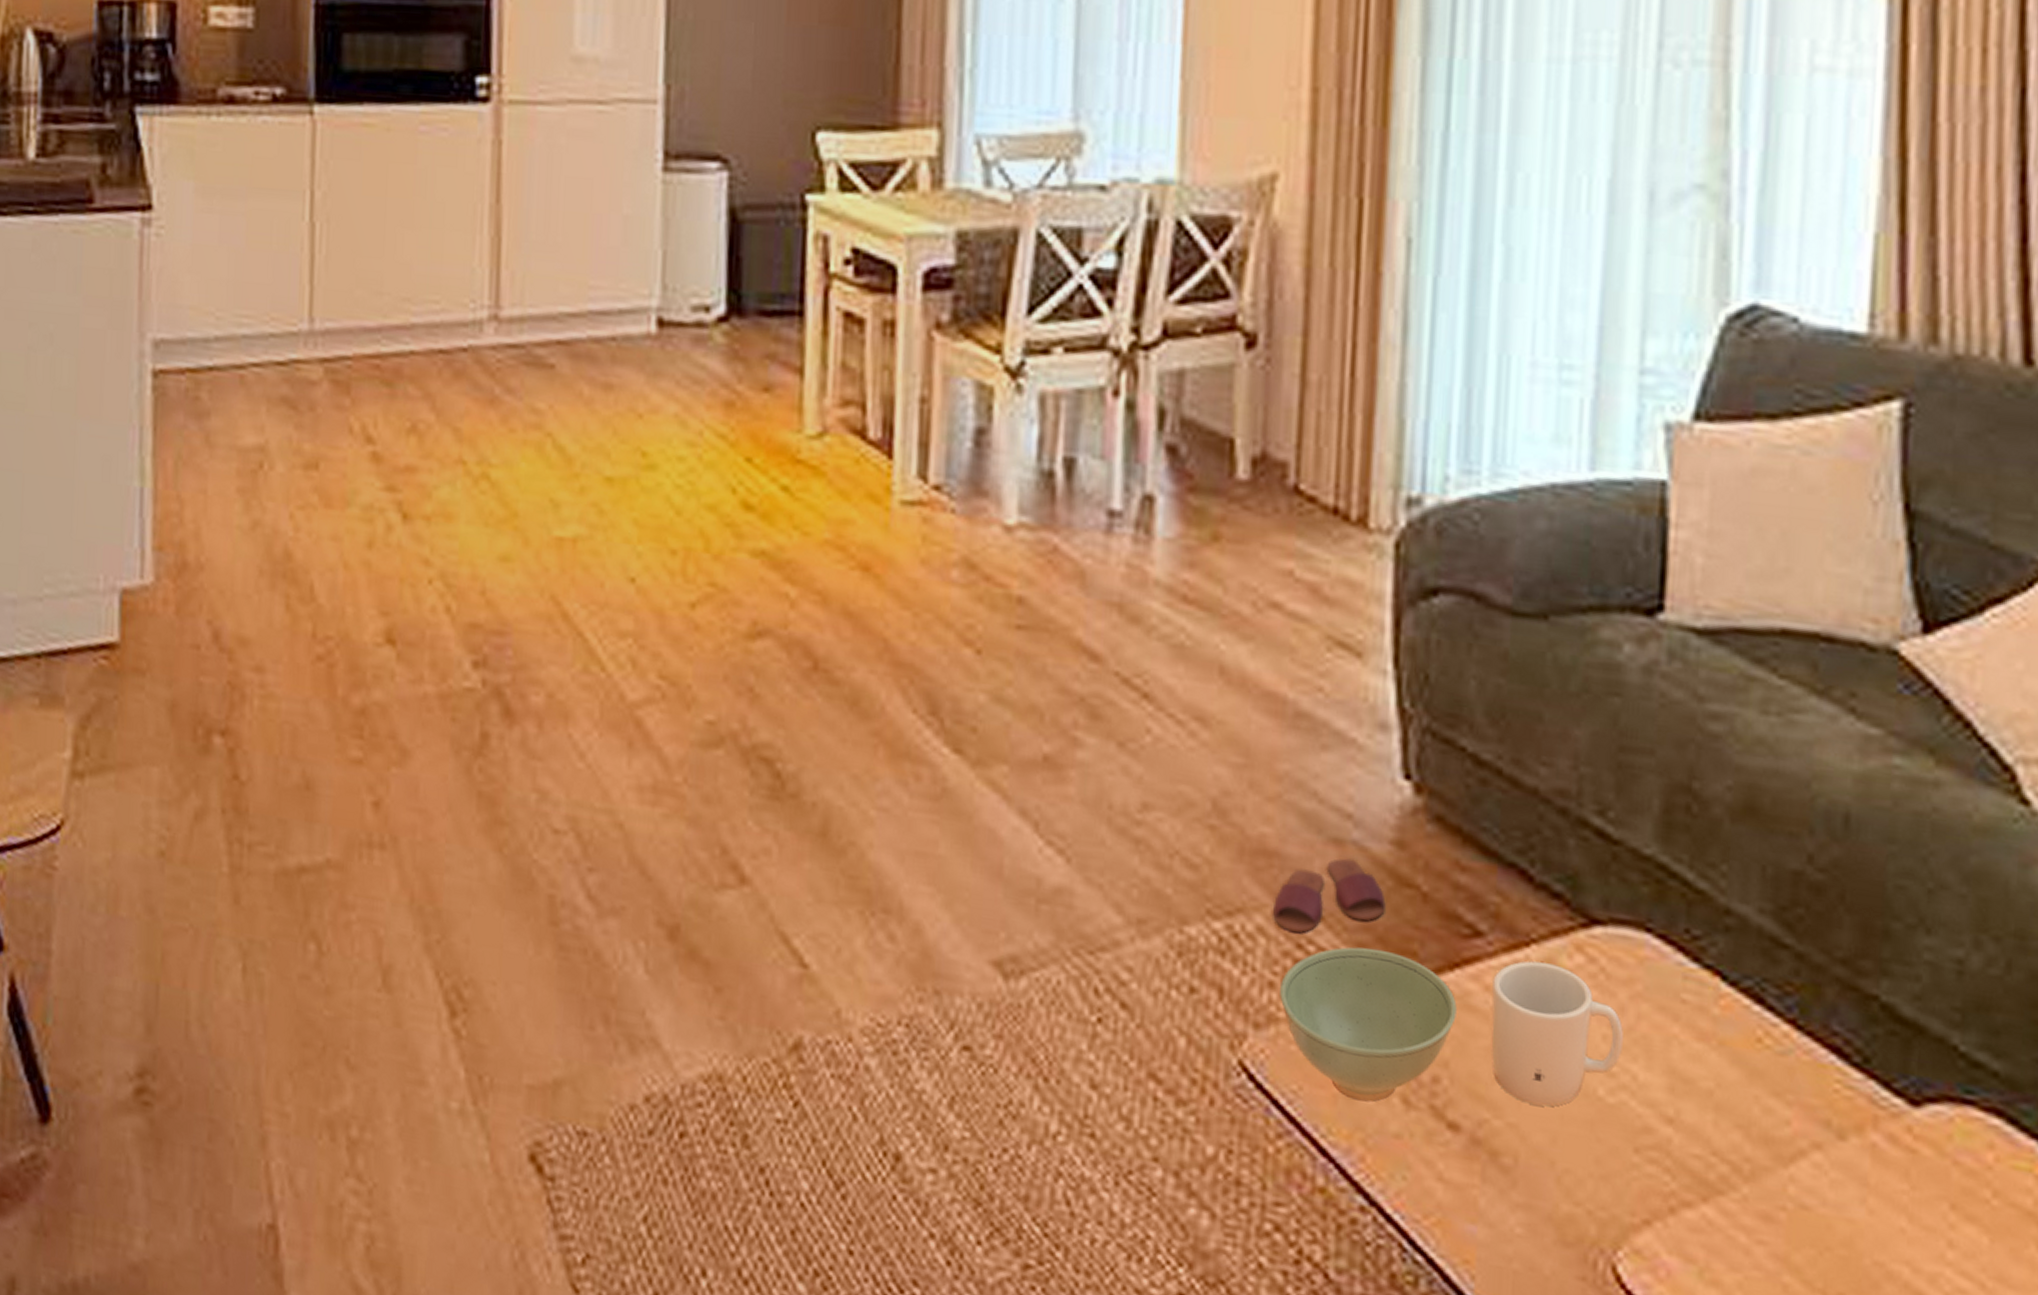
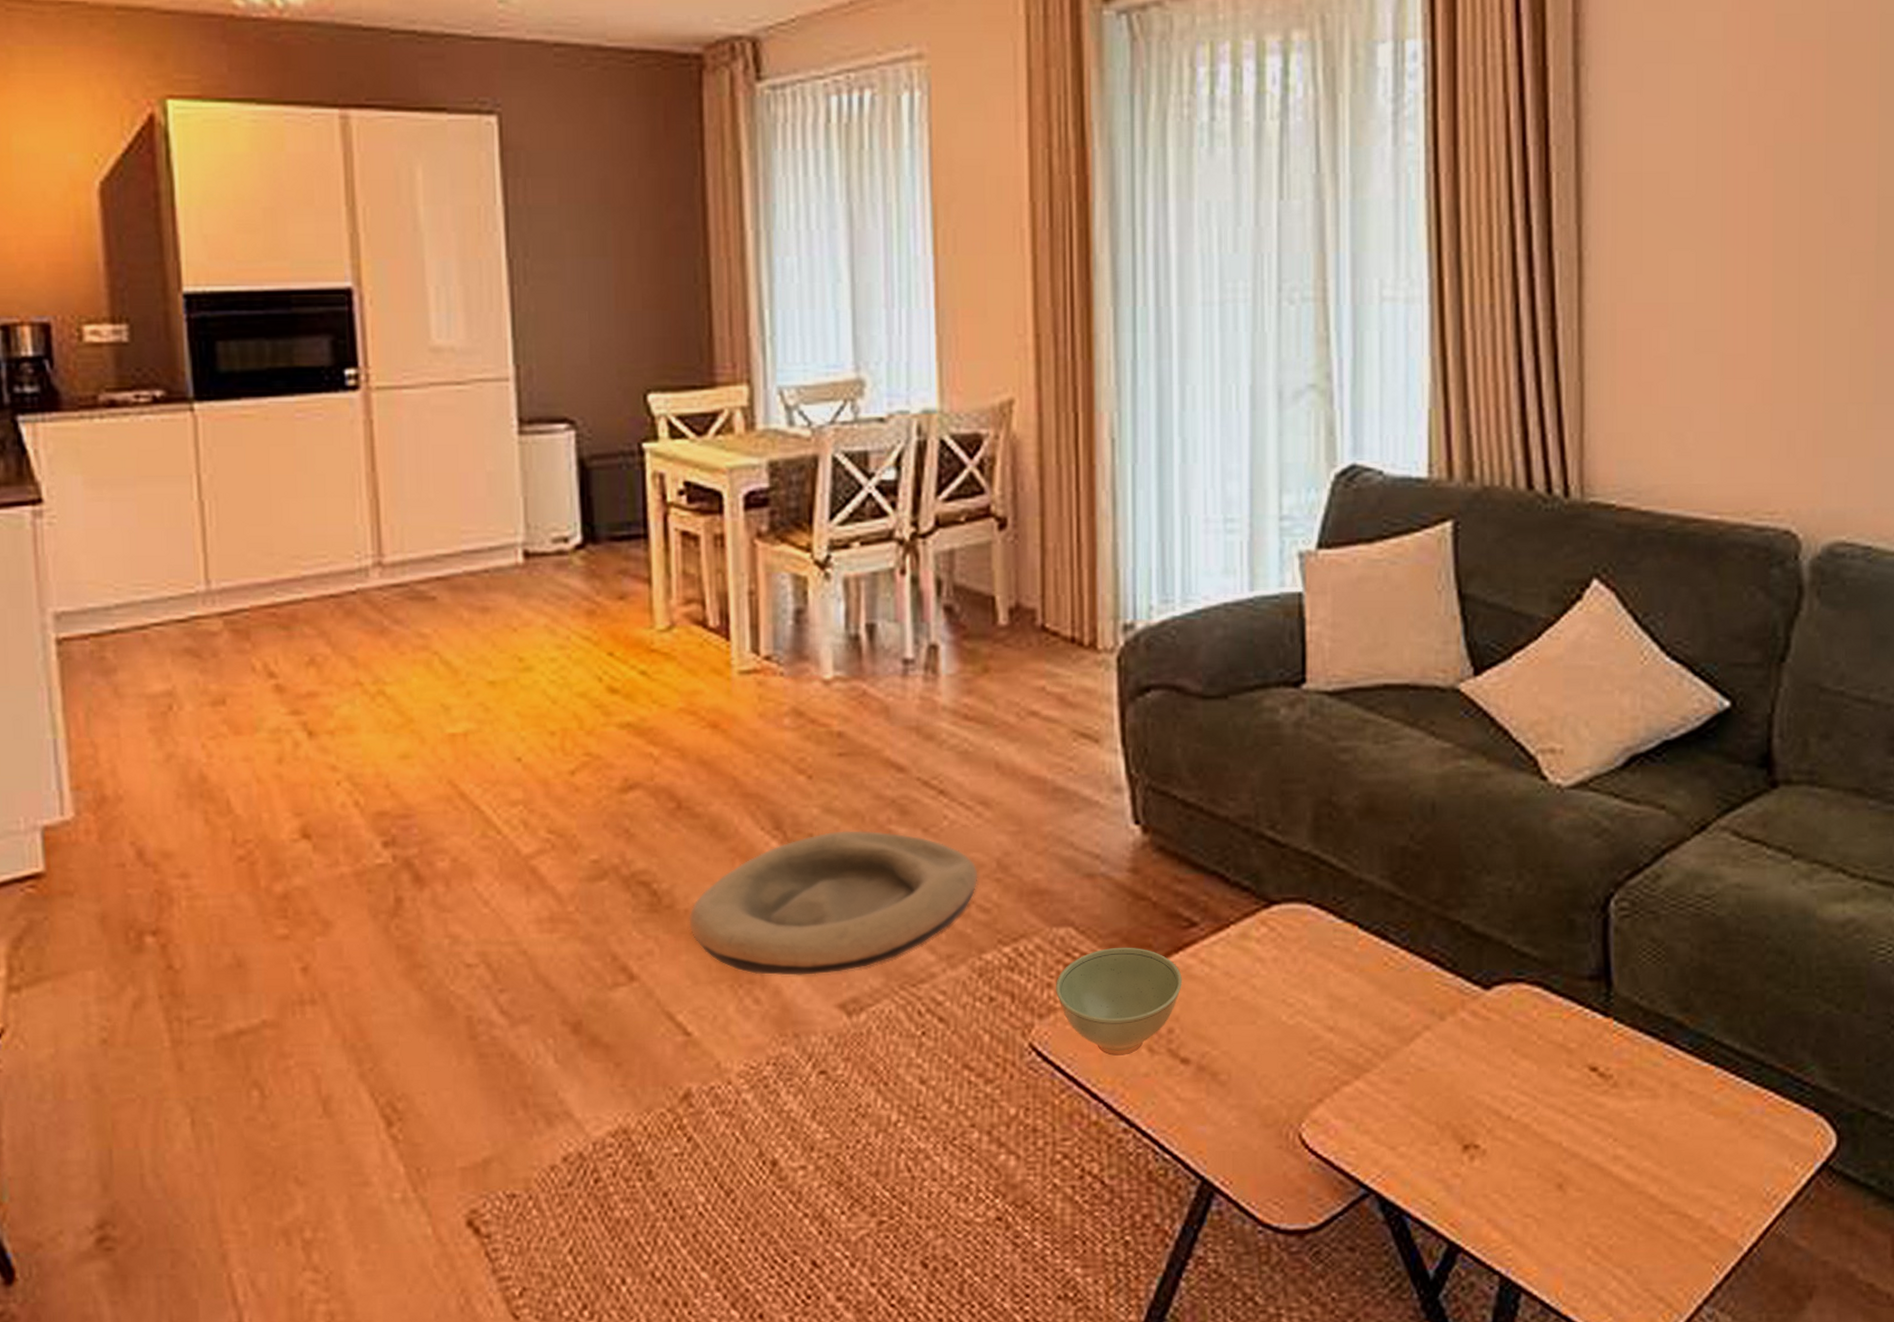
dog bed: none [816,728,1186,918] -> present [689,830,978,976]
slippers: present [1273,858,1386,934] -> none [1047,886,1127,946]
mug: present [1490,960,1624,1107] -> none [1206,937,1297,1035]

